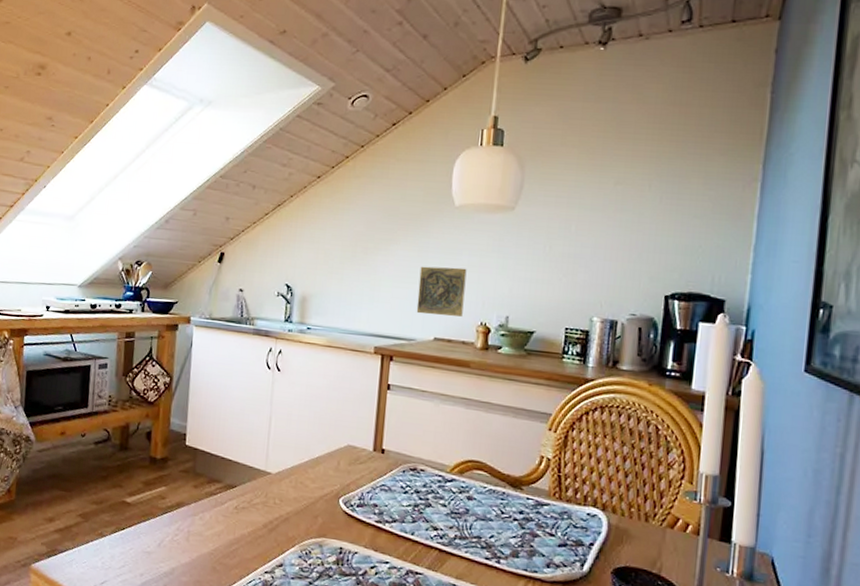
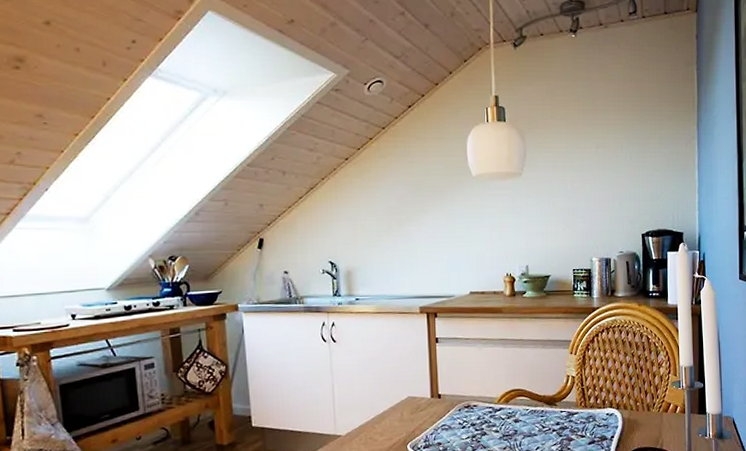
decorative tile: present [416,266,467,317] -> none [450,229,491,273]

